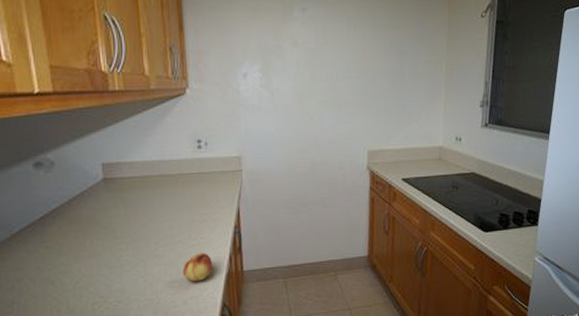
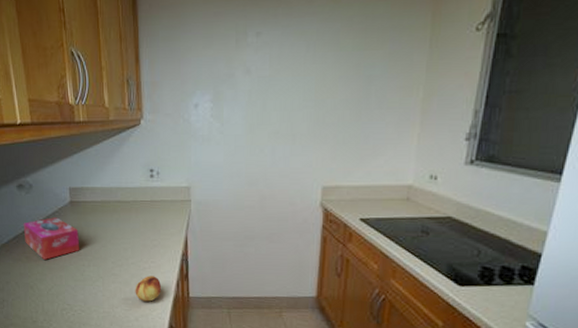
tissue box: none [41,198,116,248] -> present [23,217,80,260]

